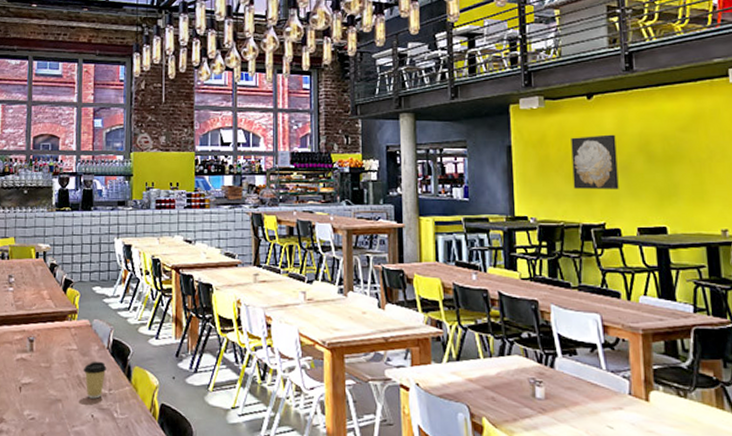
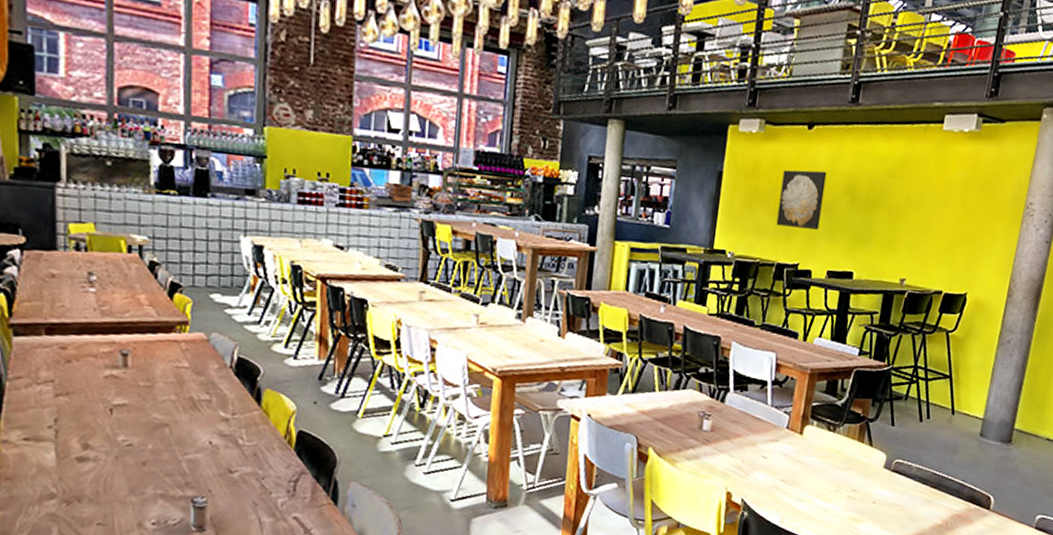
coffee cup: present [83,361,107,399] -> none [197,381,230,424]

